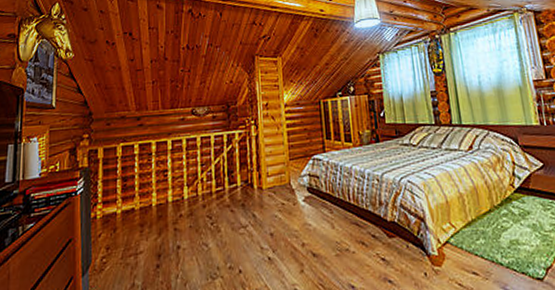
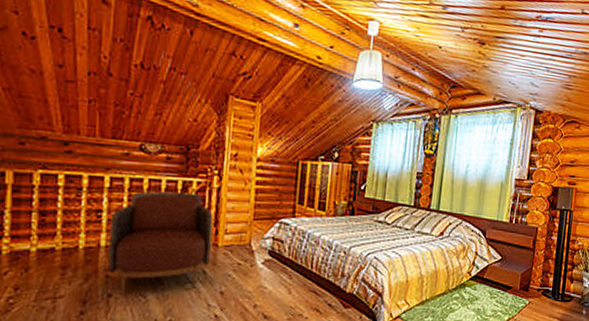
armchair: none [175,144,258,247] -> present [108,191,213,296]

